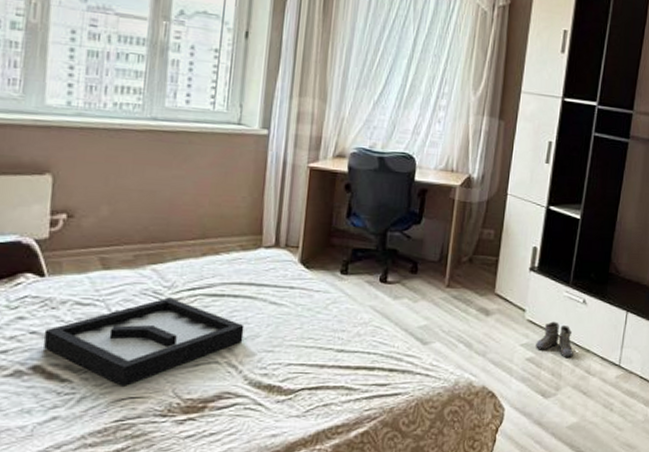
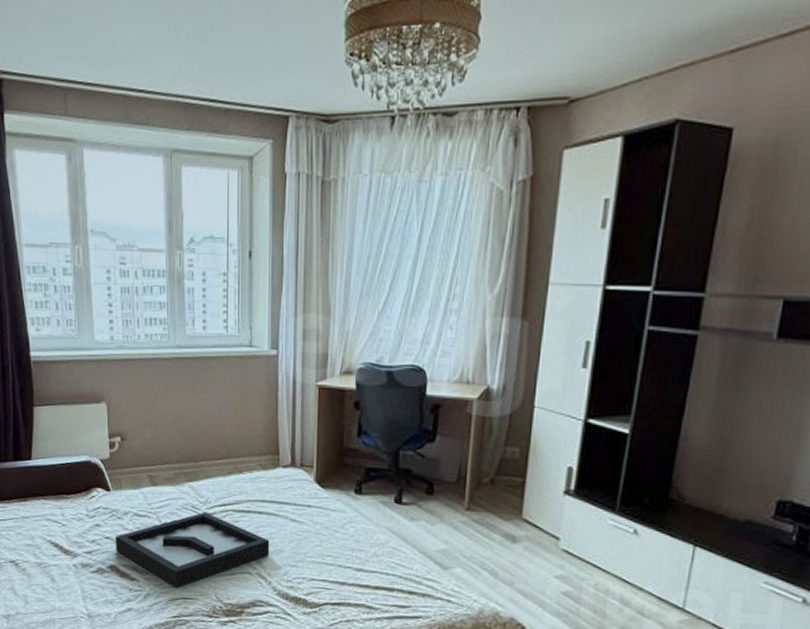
boots: present [536,321,574,357] -> none [573,553,622,595]

